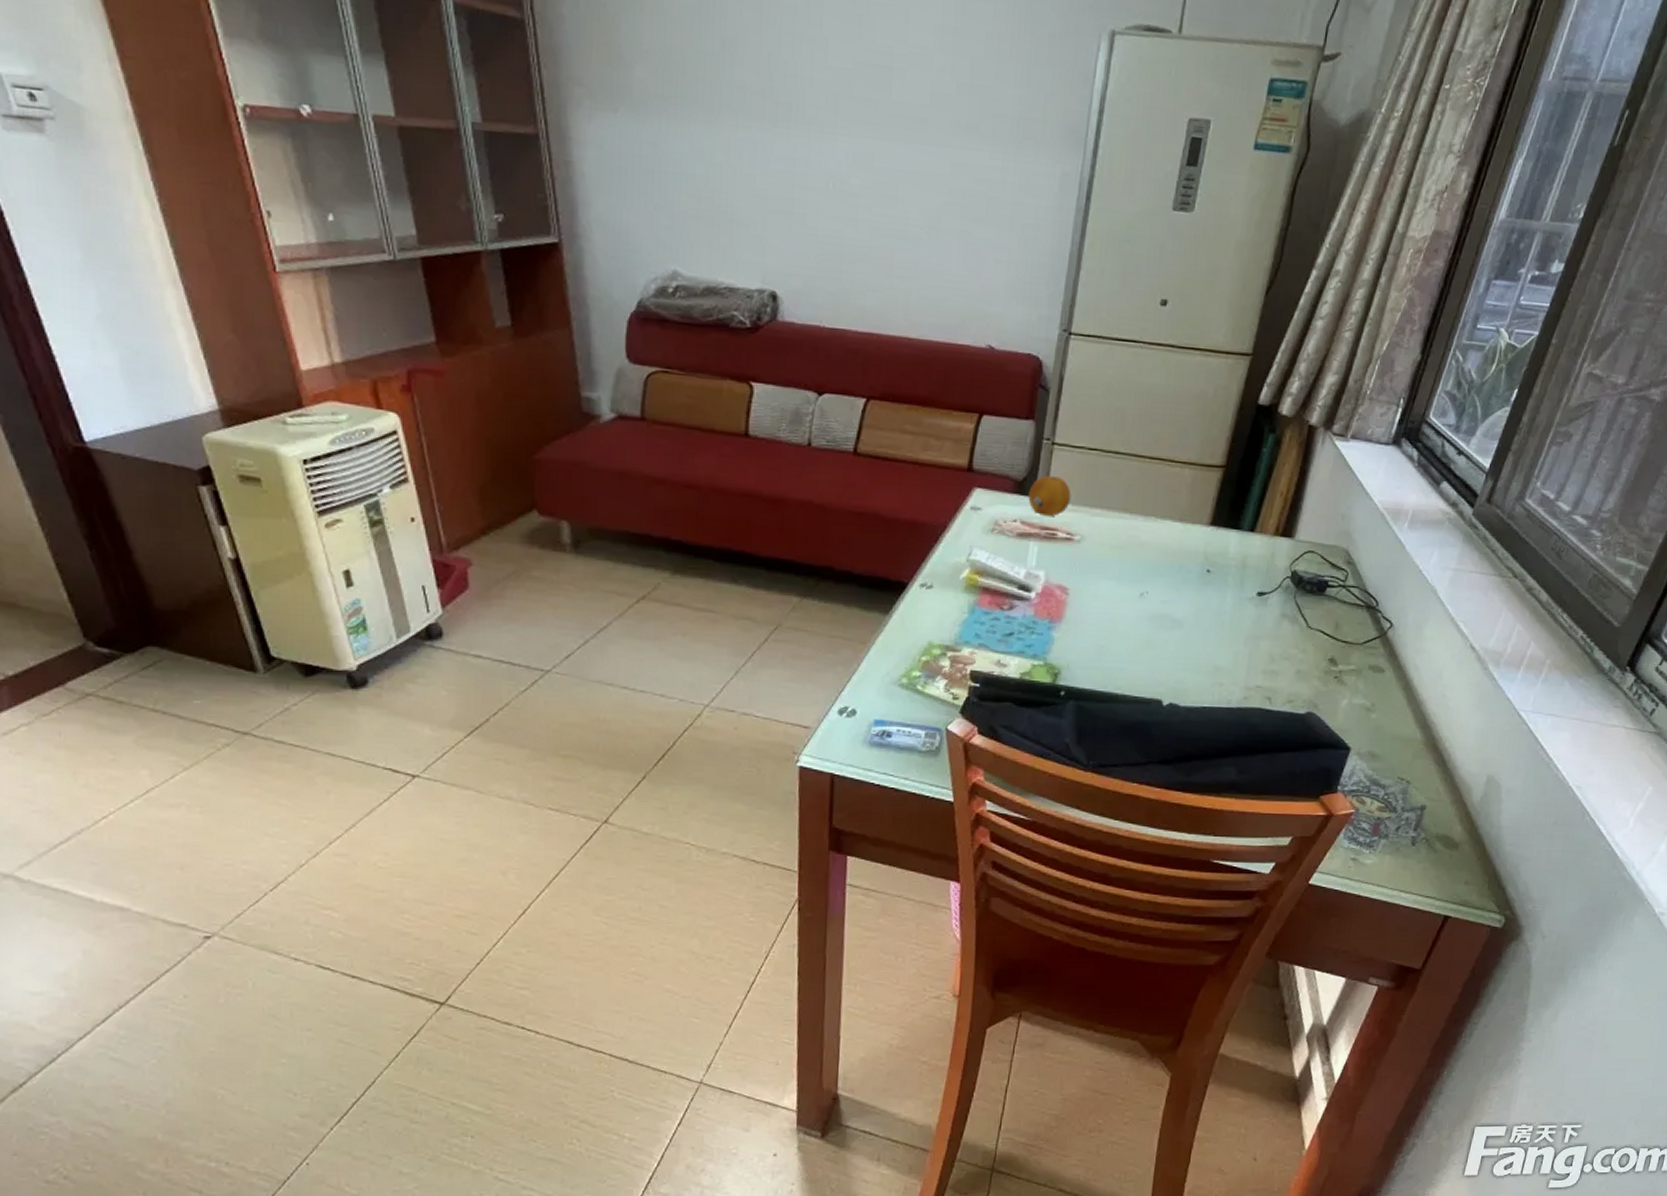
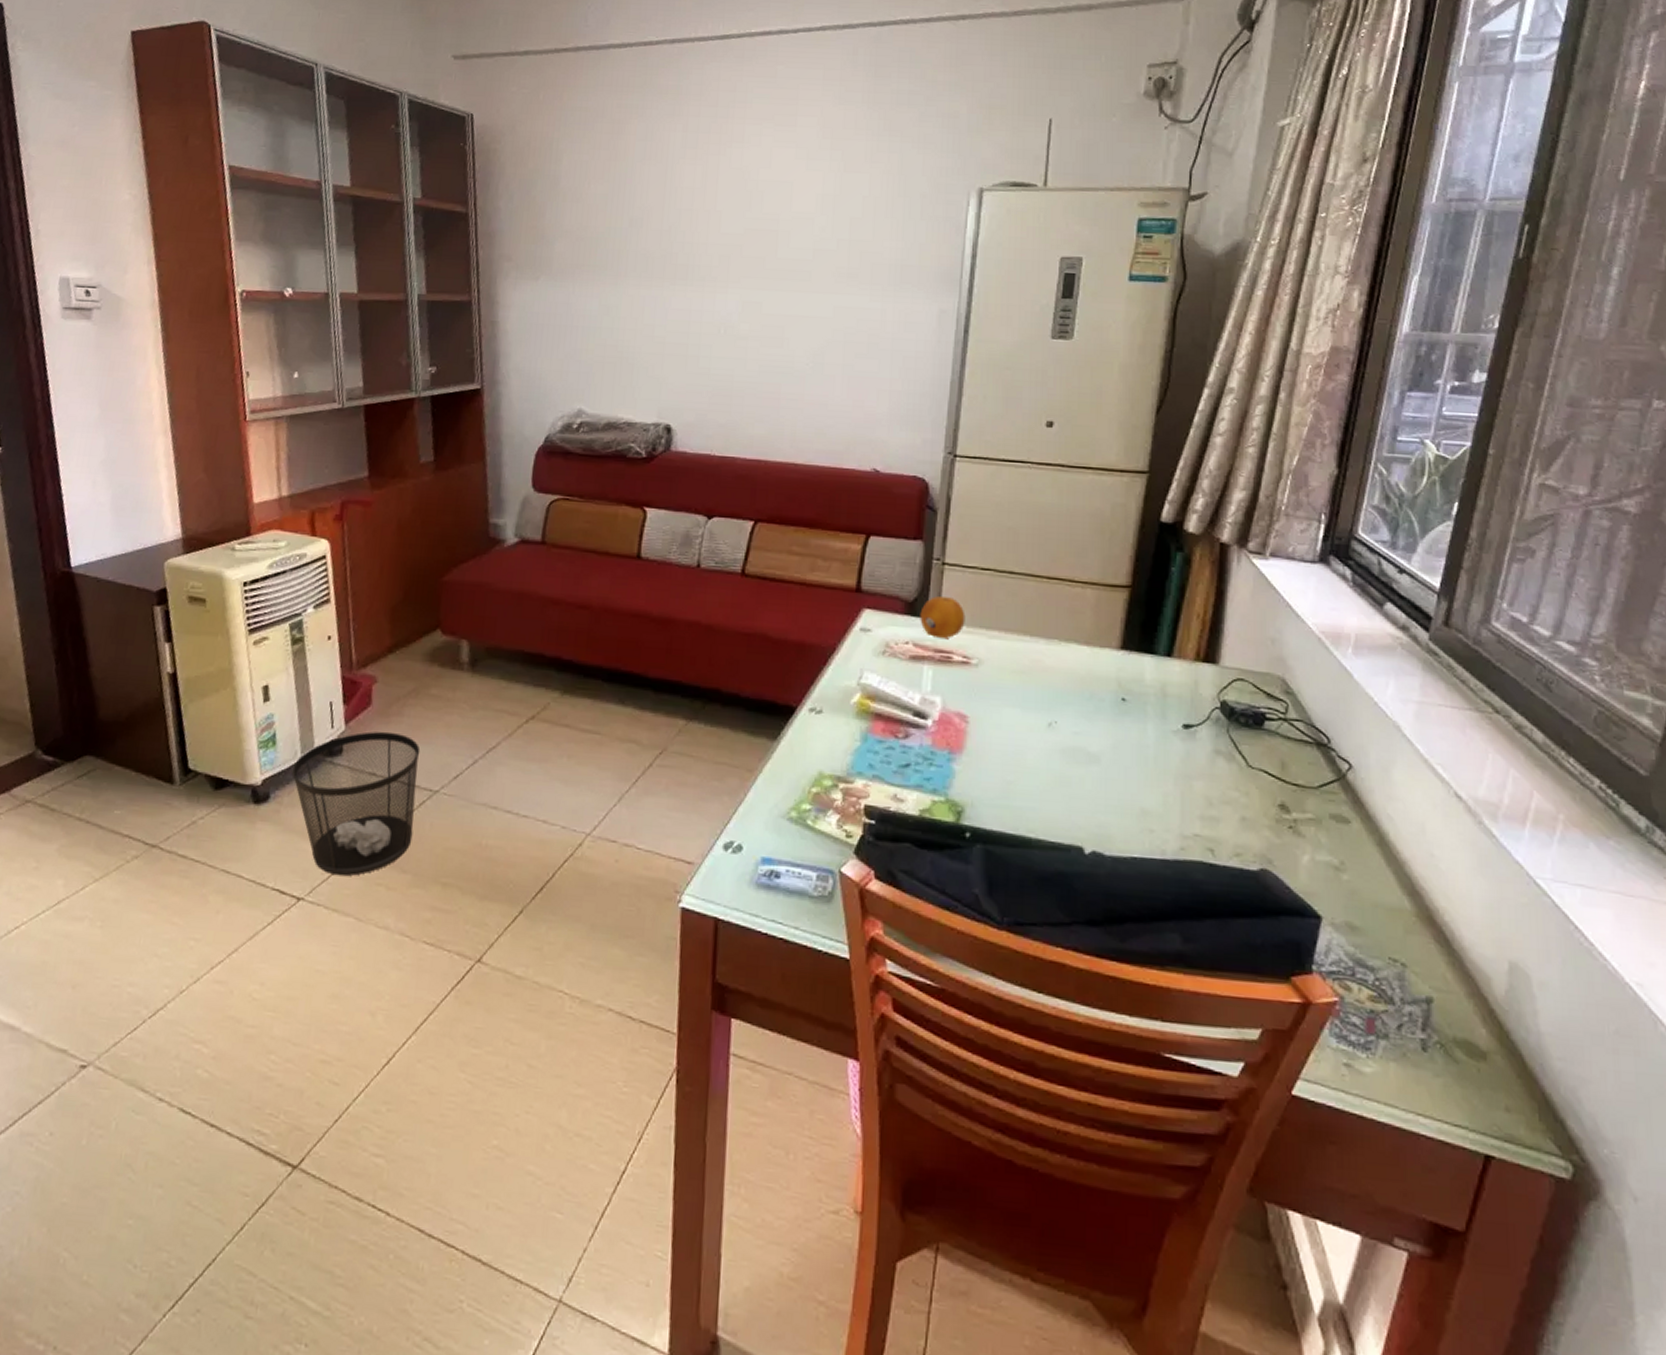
waste bin: none [389,614,527,754] -> present [291,731,421,876]

